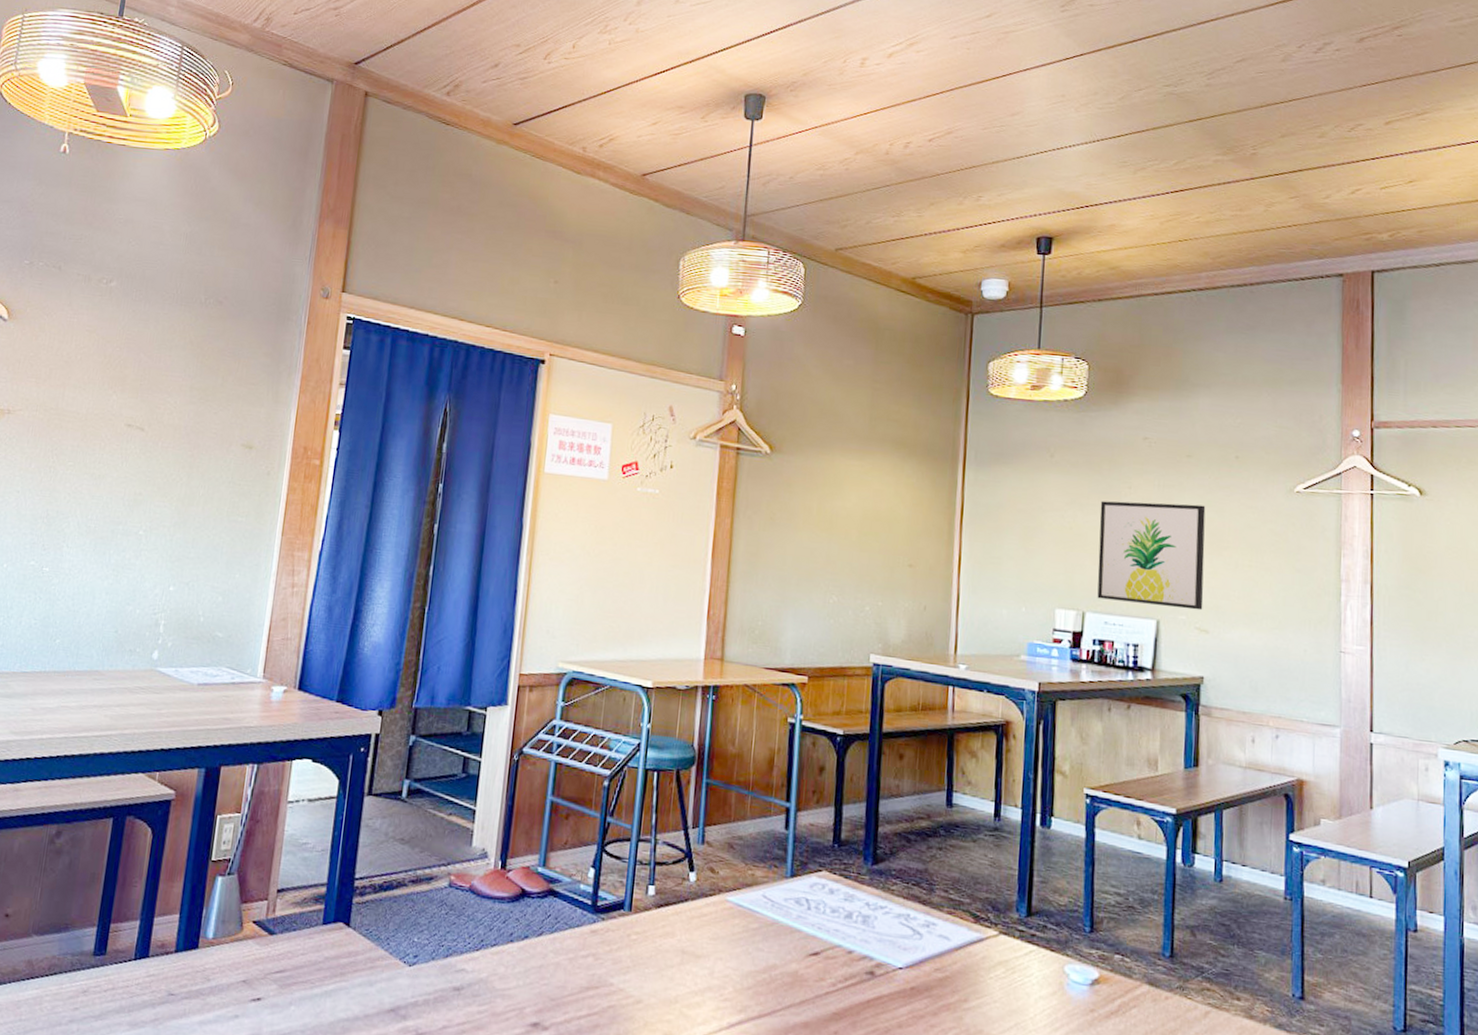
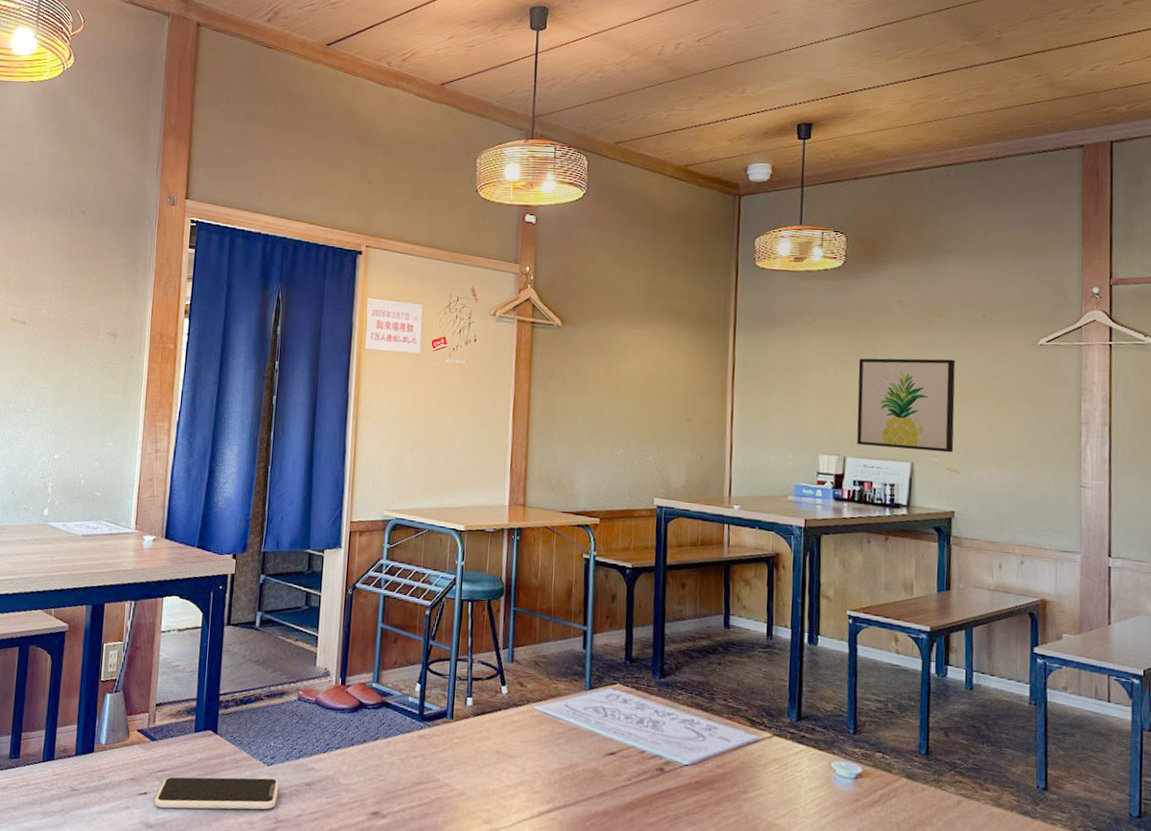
smartphone: none [268,979,422,1020] -> present [154,776,279,810]

